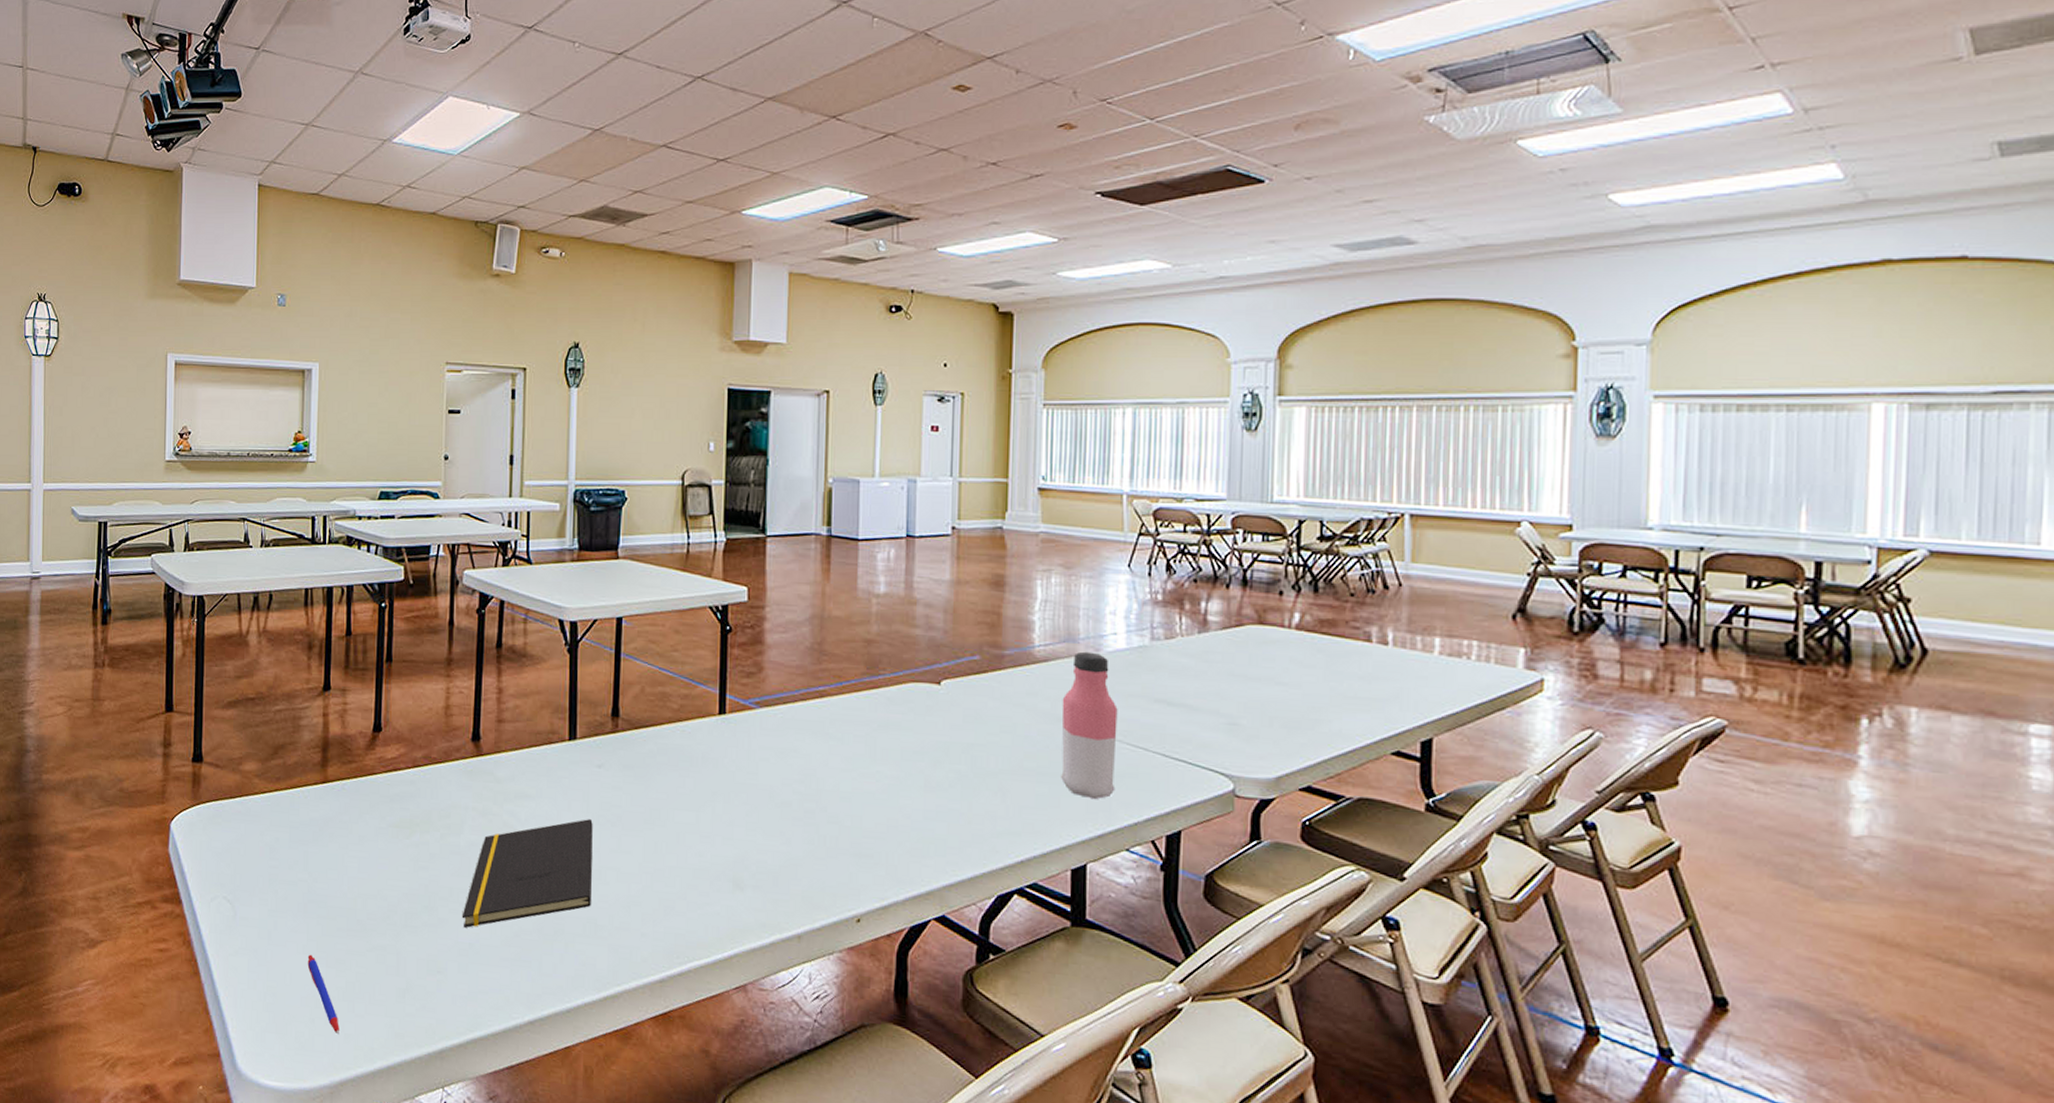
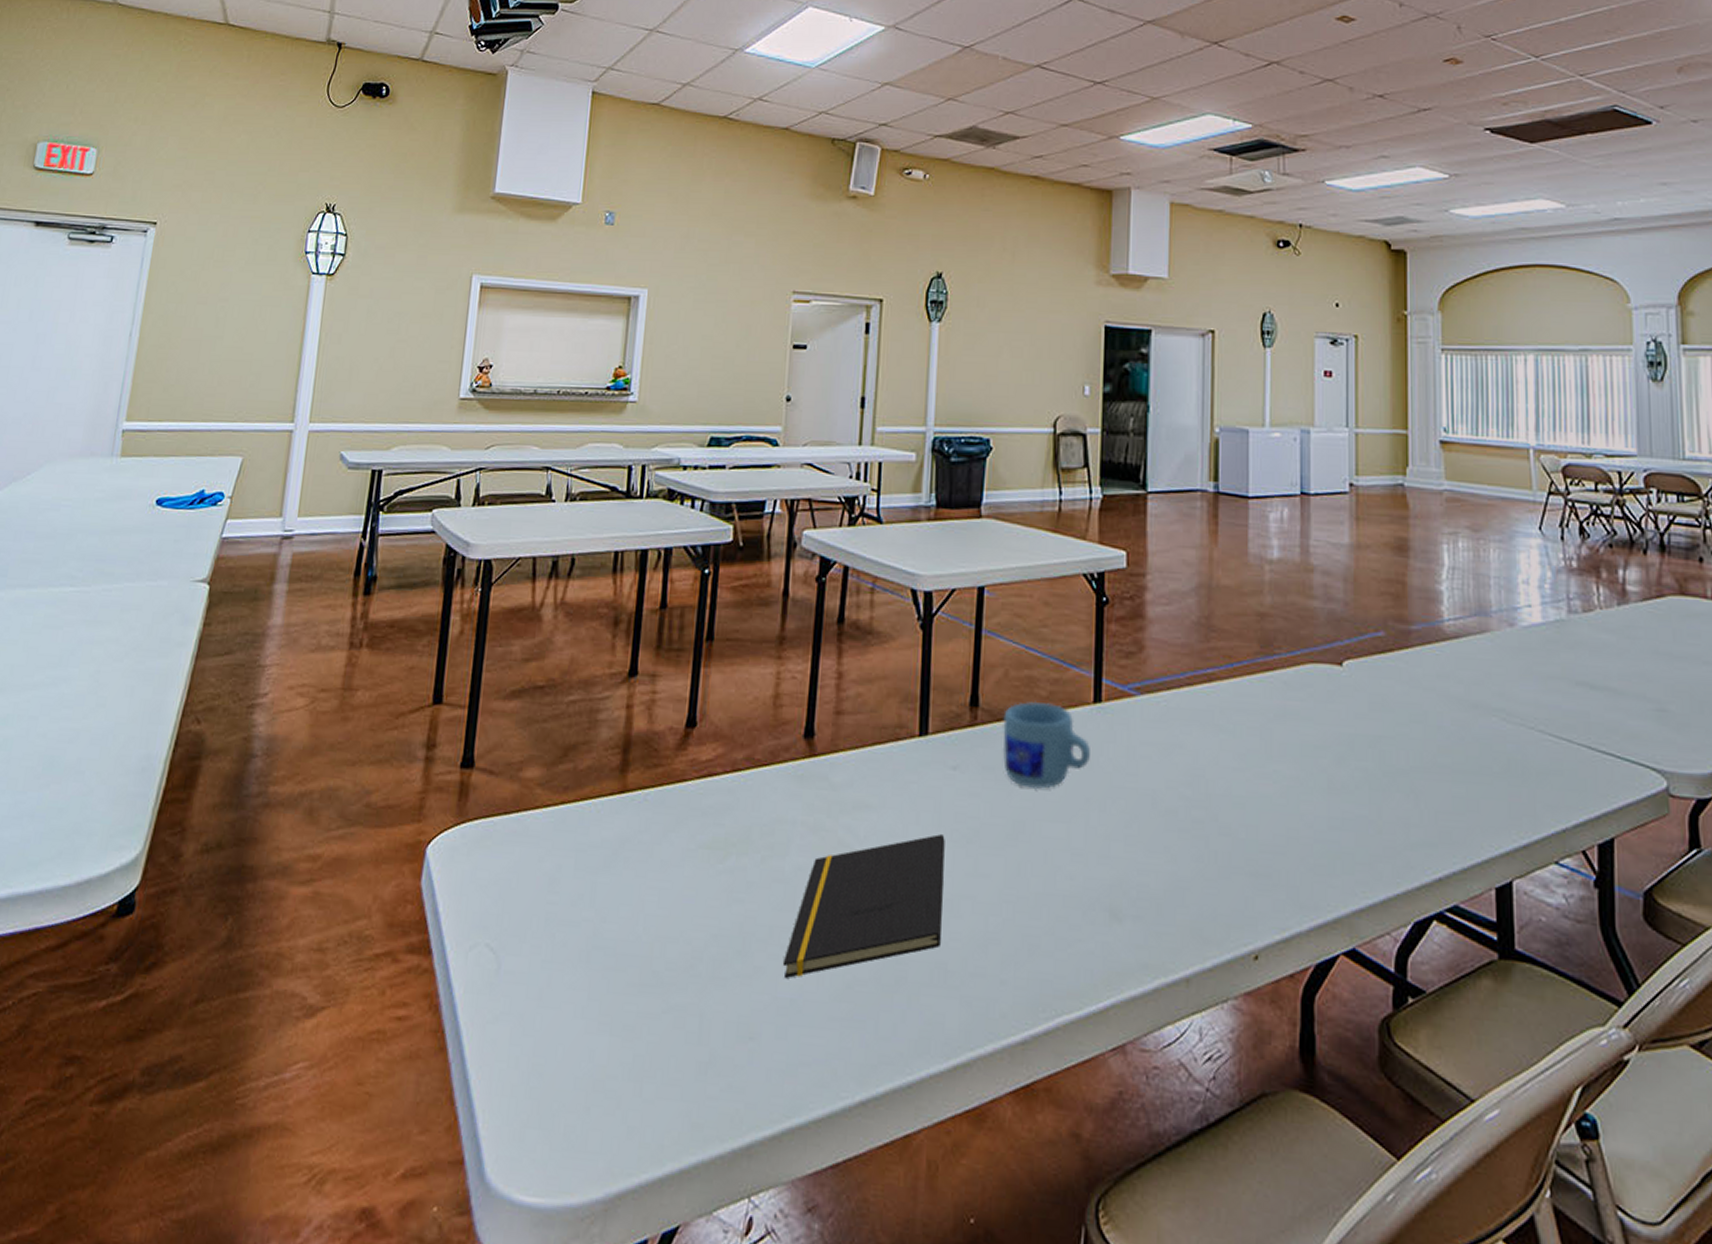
pen: present [307,954,339,1035] -> none [586,1019,622,1128]
mug: none [640,712,716,784] -> present [1002,701,1090,789]
water bottle: present [1060,651,1118,800] -> none [1476,626,1540,802]

